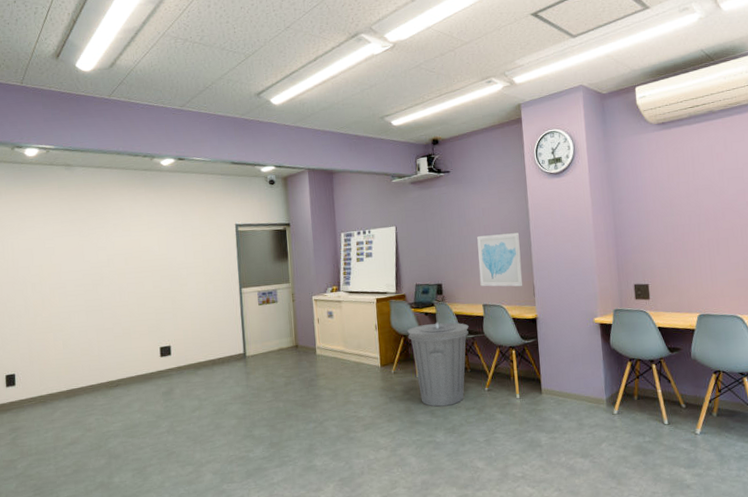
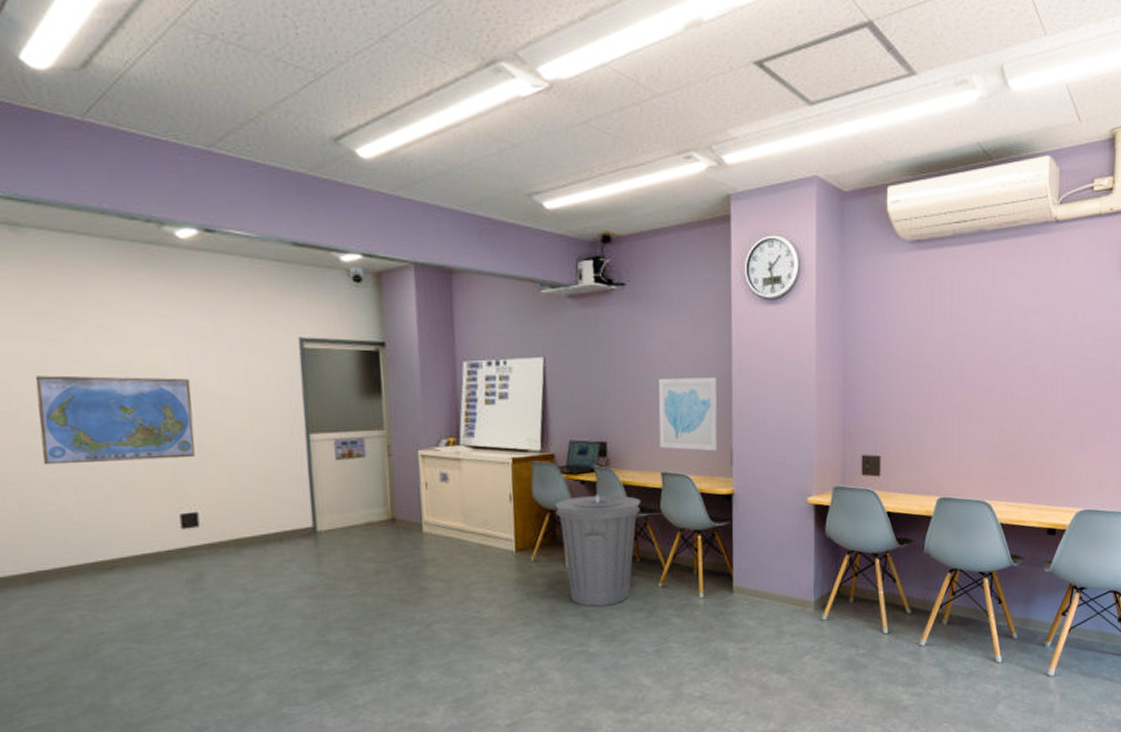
world map: none [76,255,170,318] -> present [35,375,195,465]

